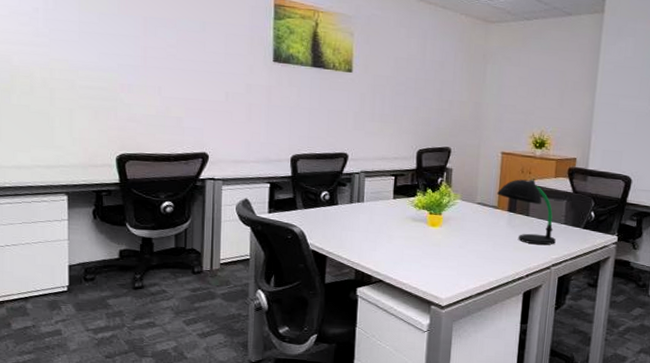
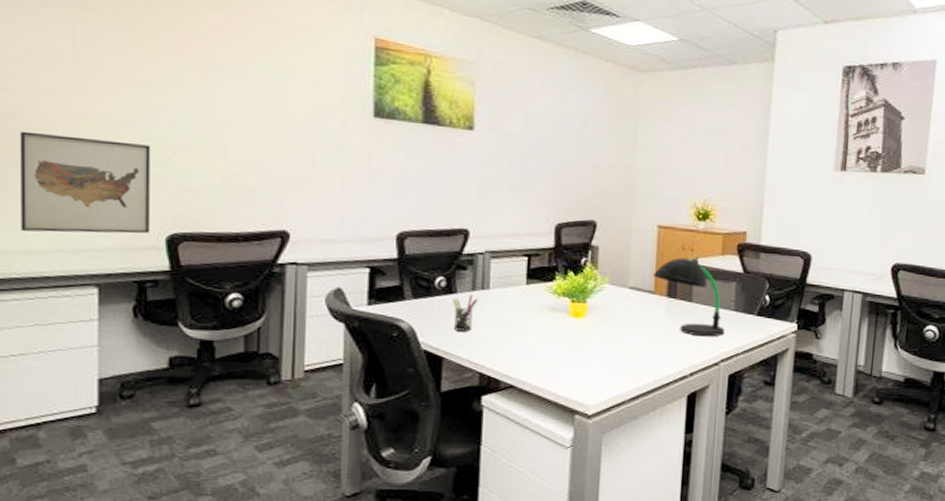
wall art: none [9,73,104,154] -> present [19,131,151,234]
pen holder: none [335,206,354,236] -> present [453,295,478,332]

